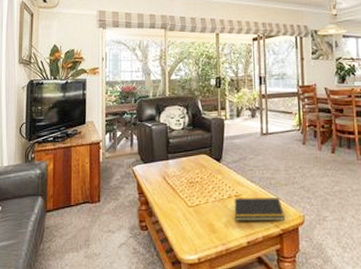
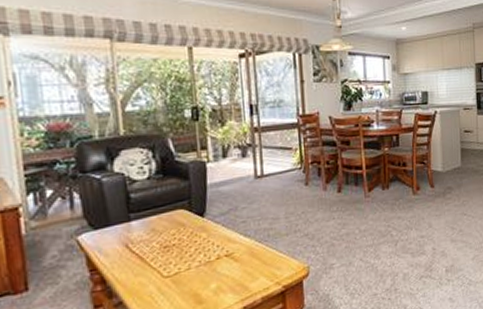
notepad: present [234,198,285,221] -> none [224,250,287,285]

